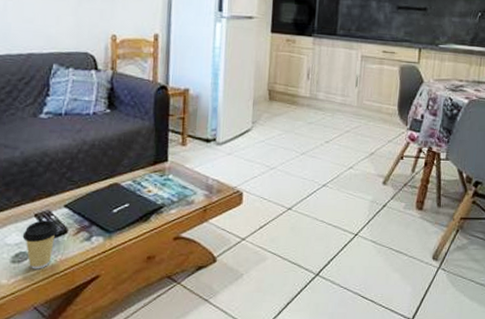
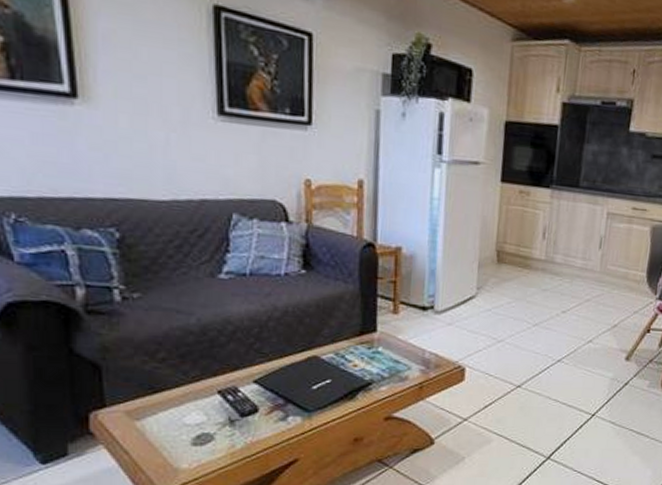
coffee cup: present [22,220,58,269] -> none [204,397,247,453]

